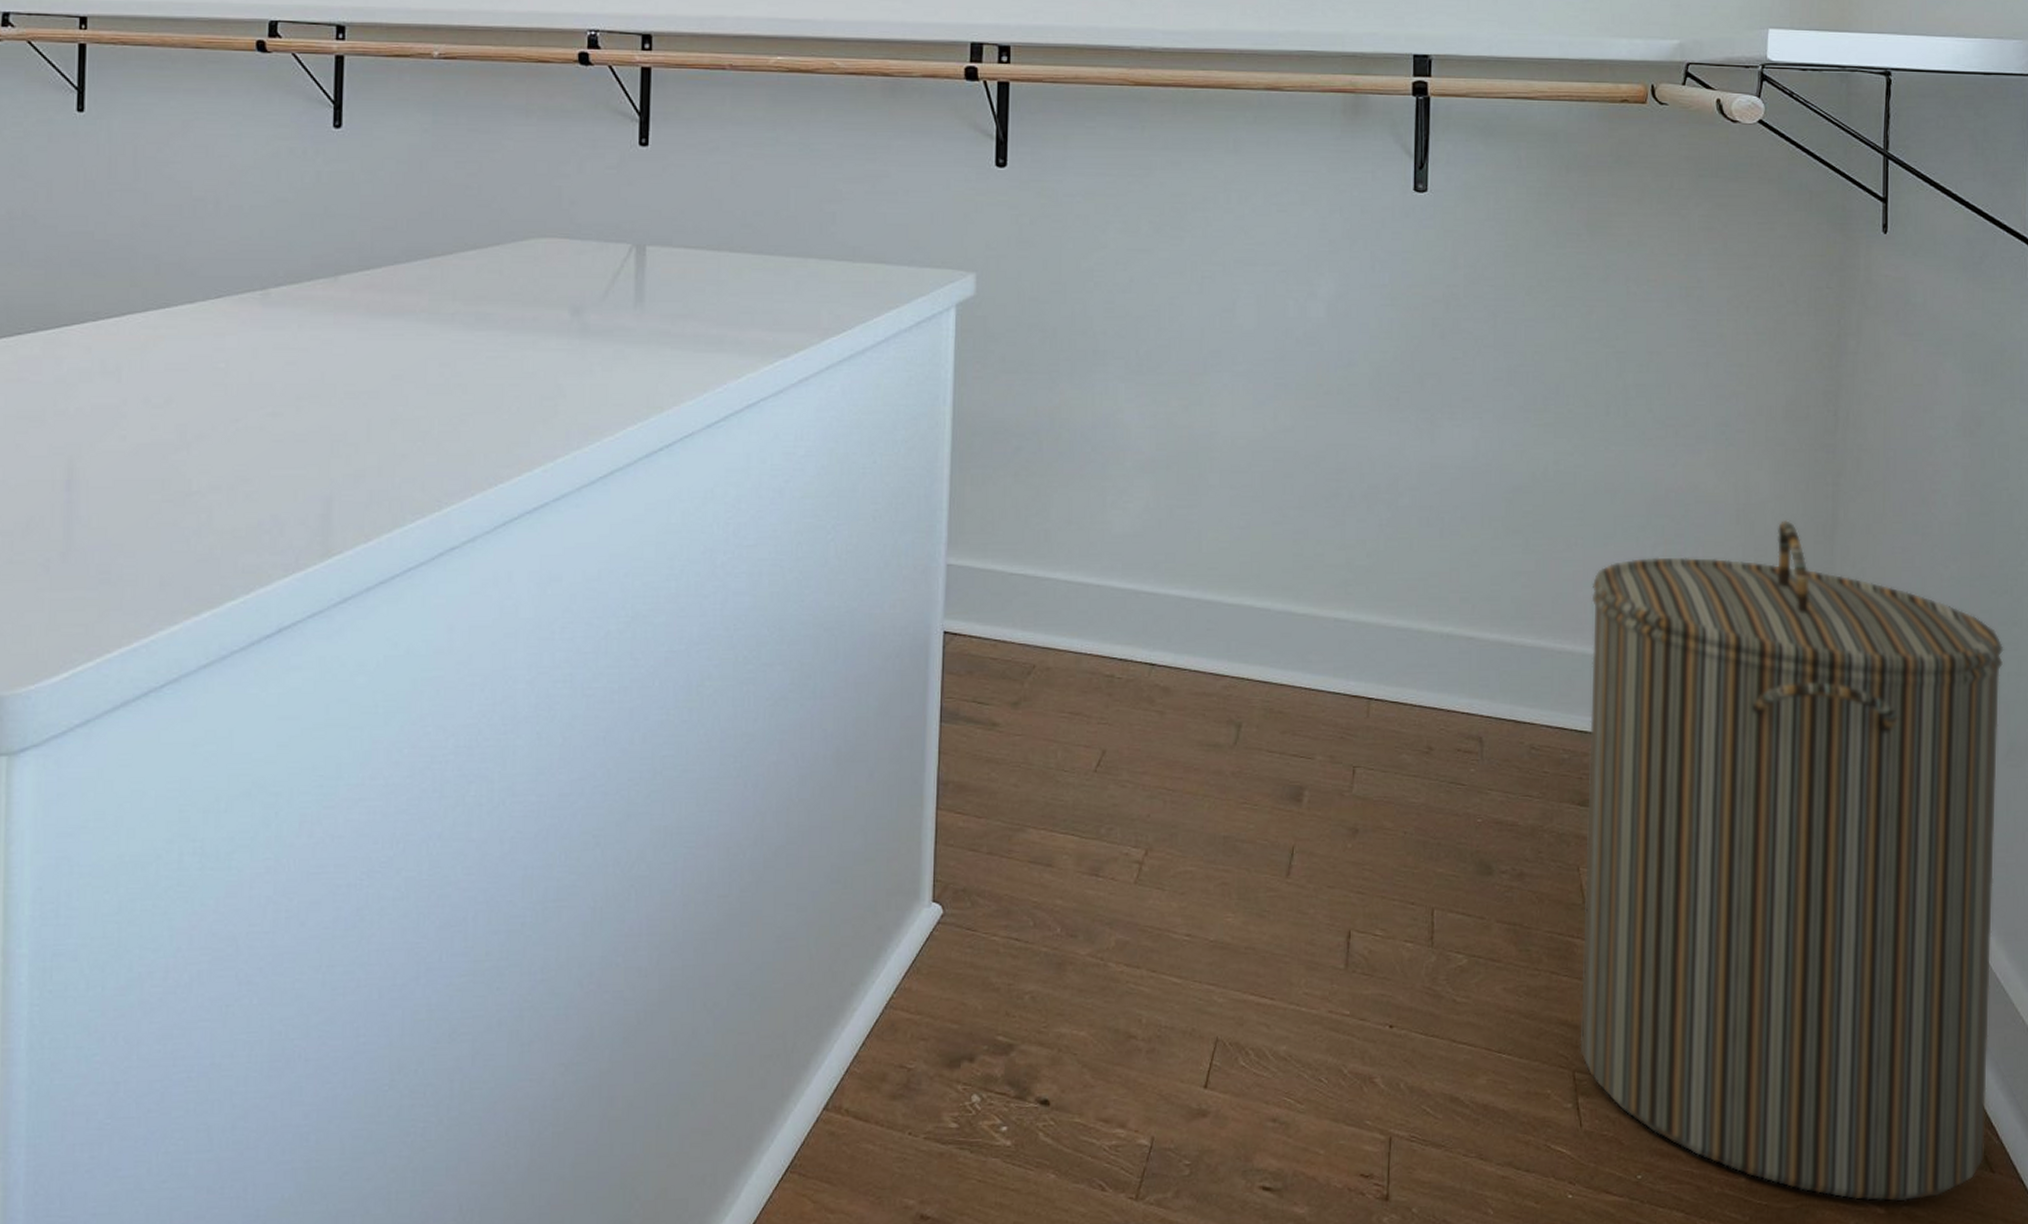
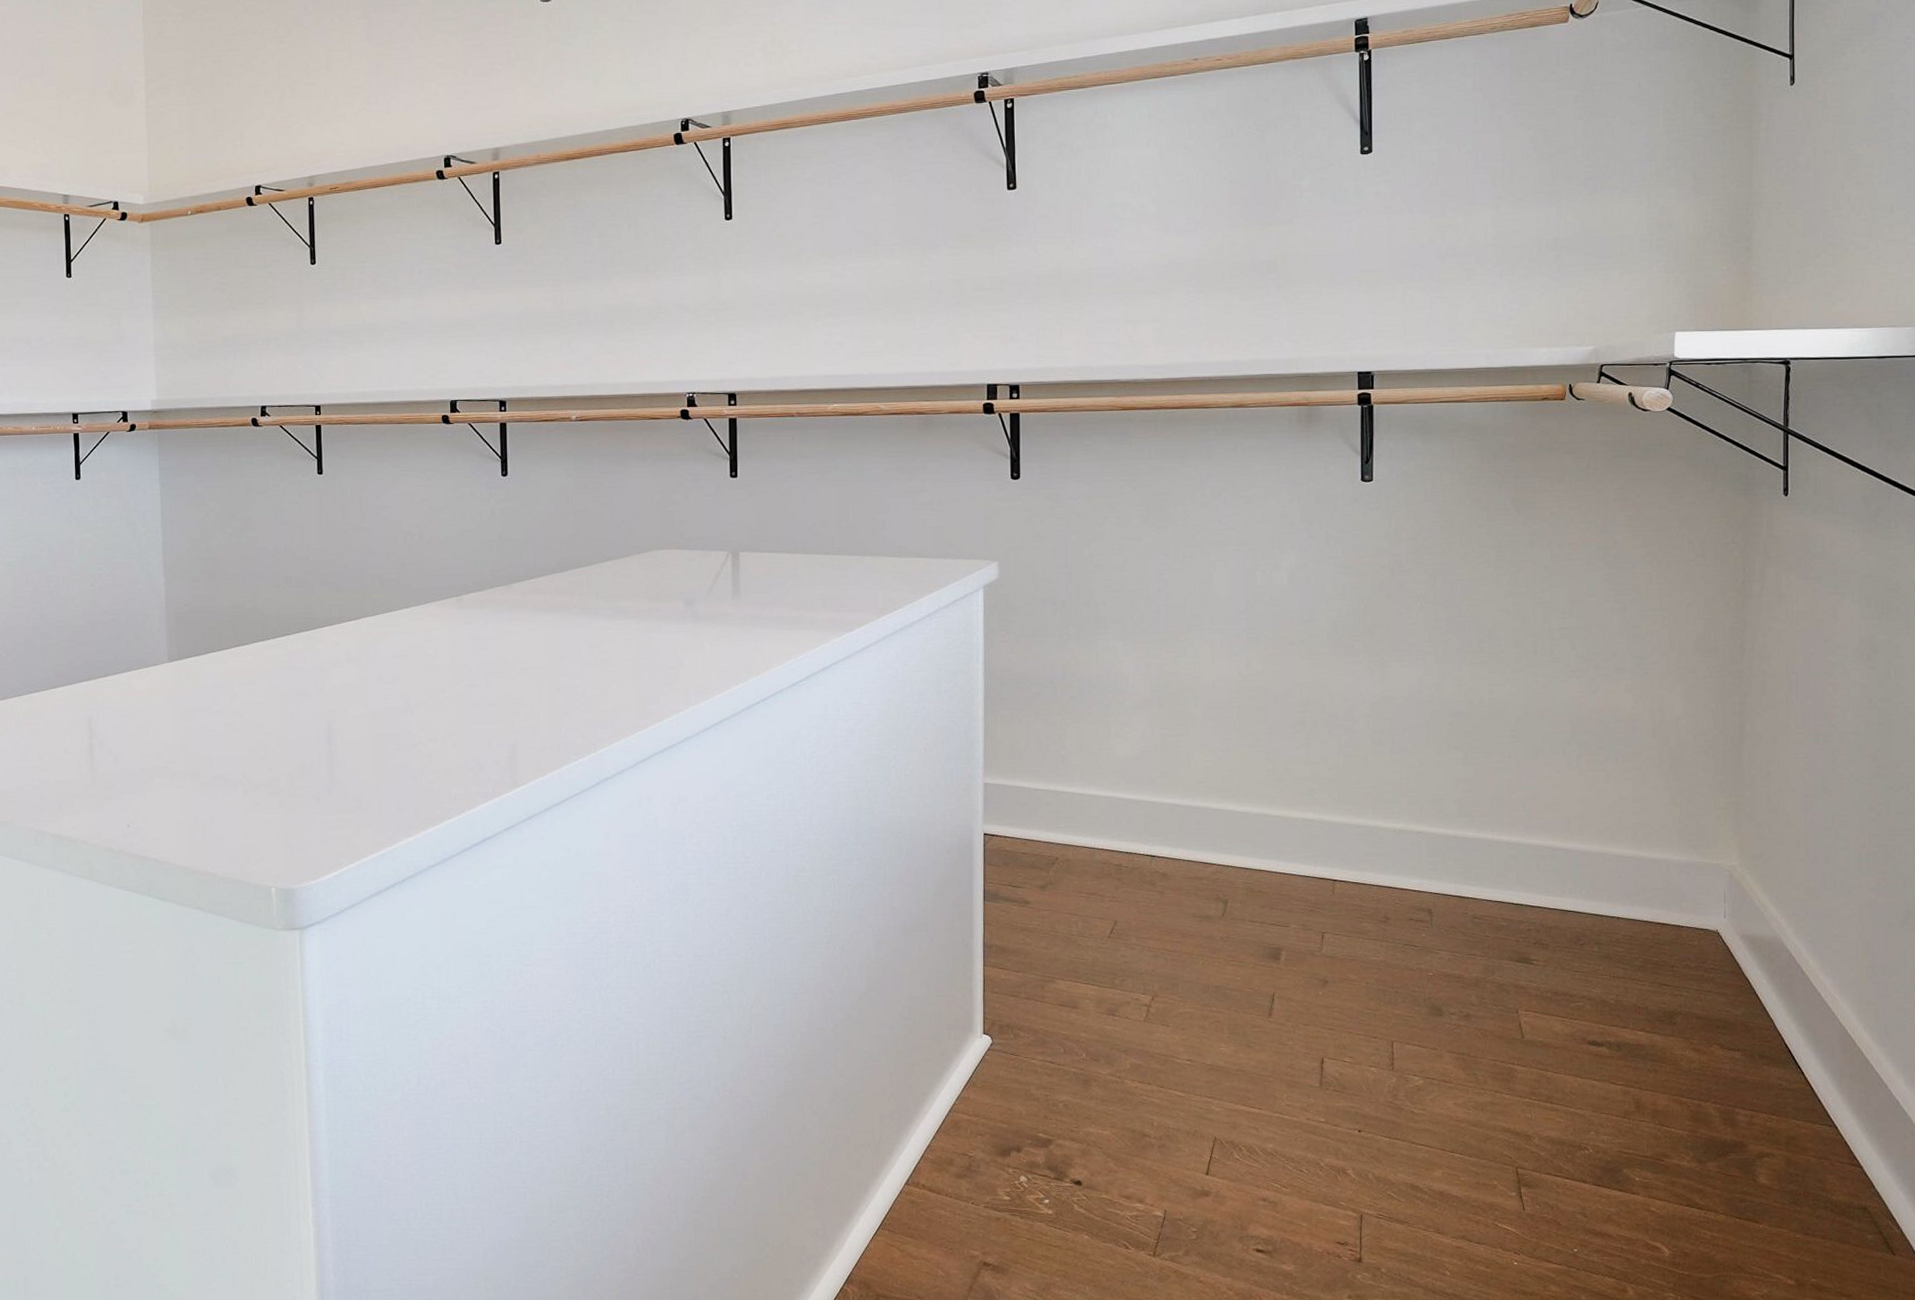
laundry hamper: present [1580,519,2004,1202] -> none [1521,733,1901,1276]

